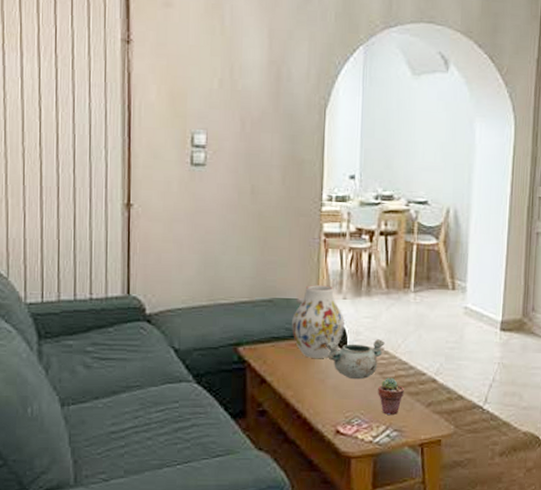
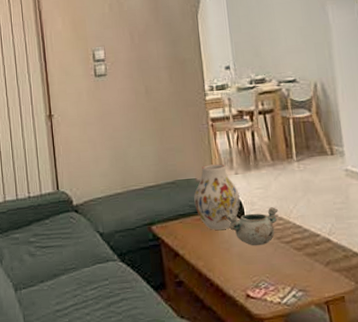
potted succulent: present [378,378,404,415] -> none [278,241,303,276]

